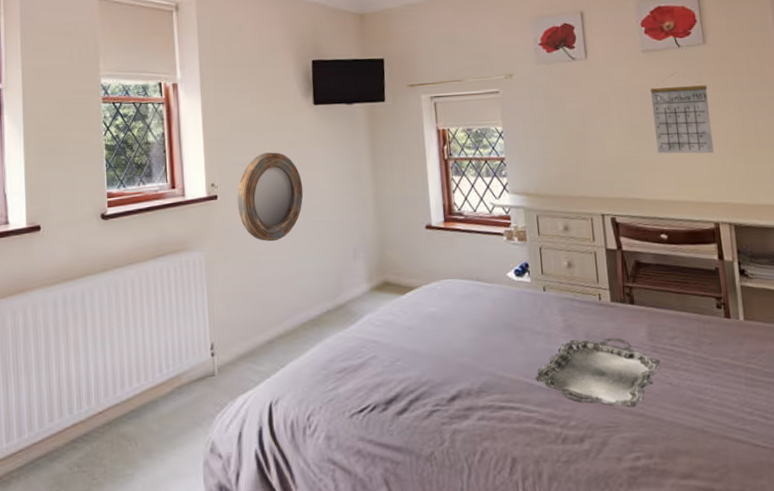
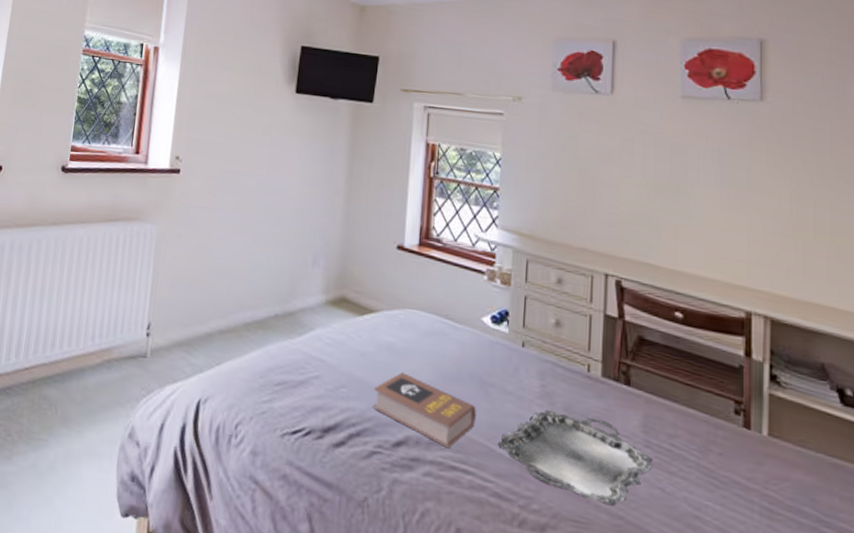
home mirror: present [237,152,304,242] -> none [199,134,271,230]
book: none [425,336,515,392] -> present [373,372,476,449]
calendar: present [650,72,714,154] -> none [684,127,758,230]

